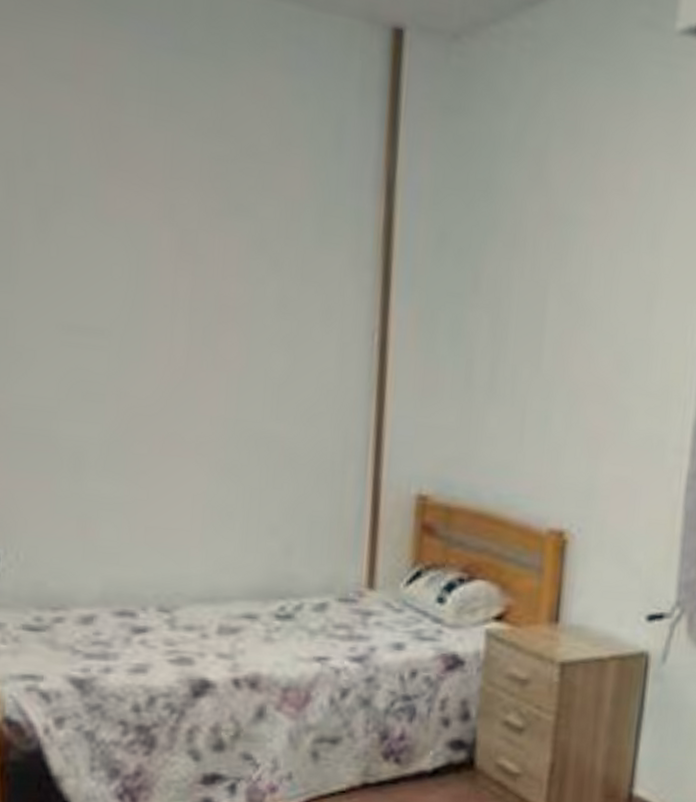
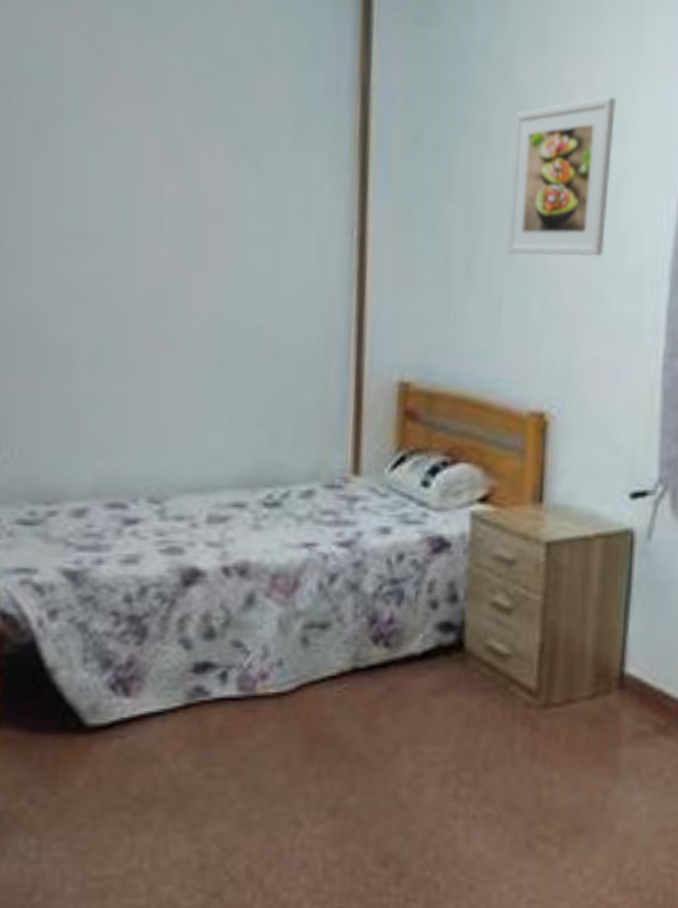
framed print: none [532,200,652,371] -> present [507,96,617,257]

